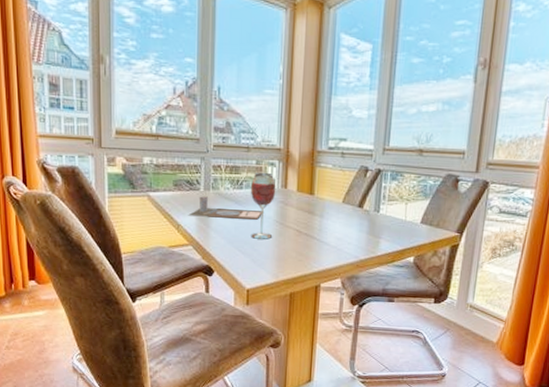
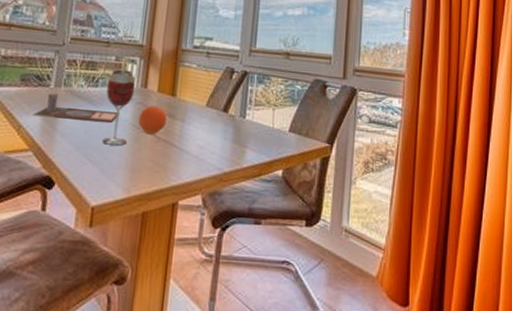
fruit: none [281,204,307,229] -> present [138,105,167,135]

